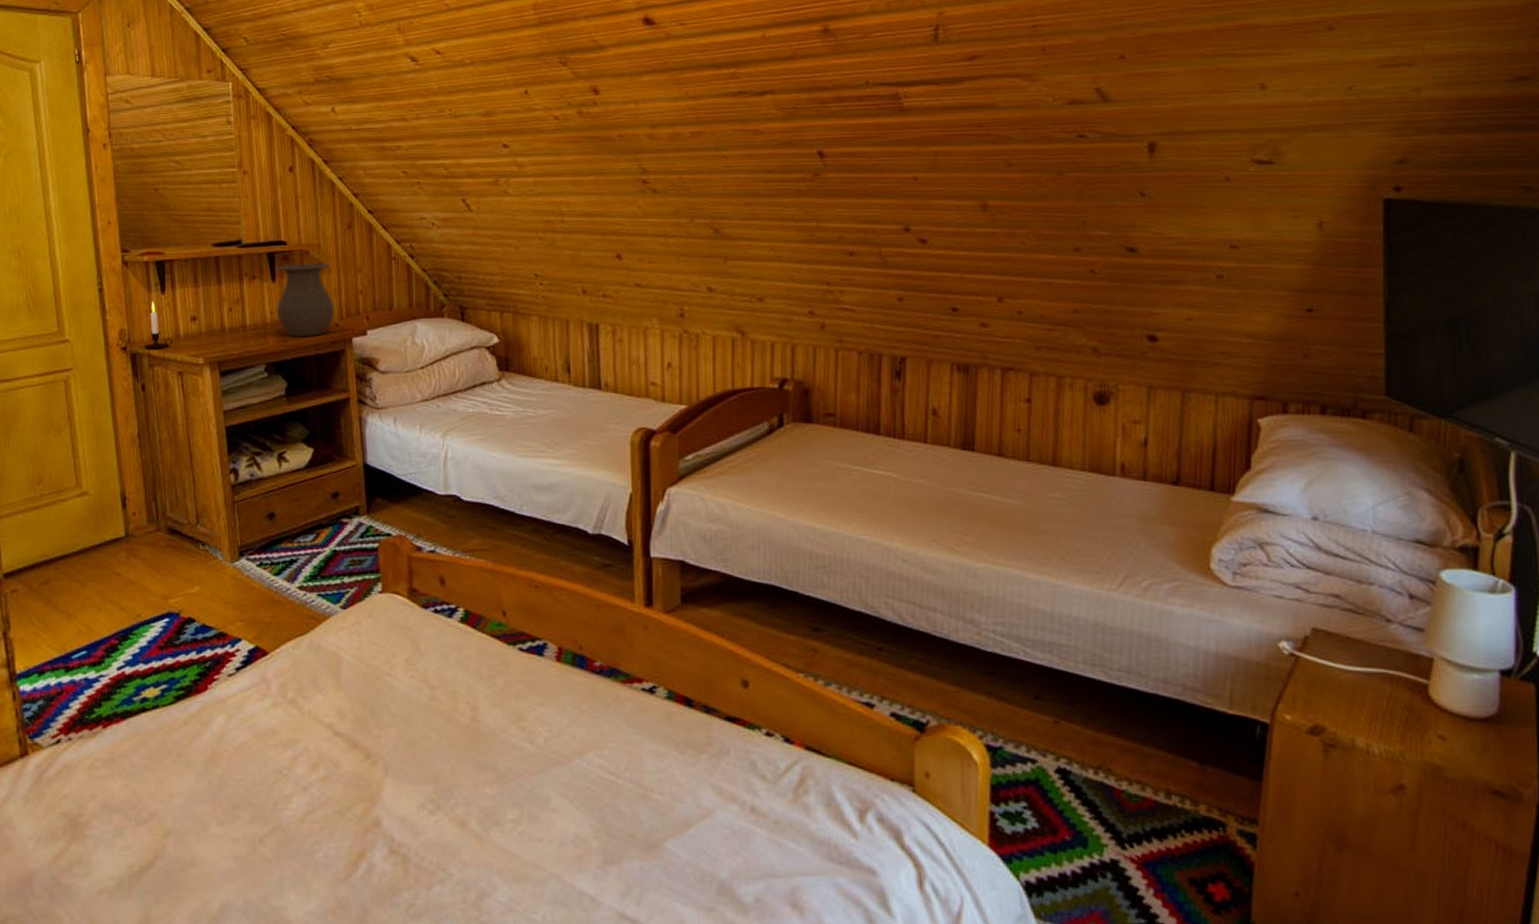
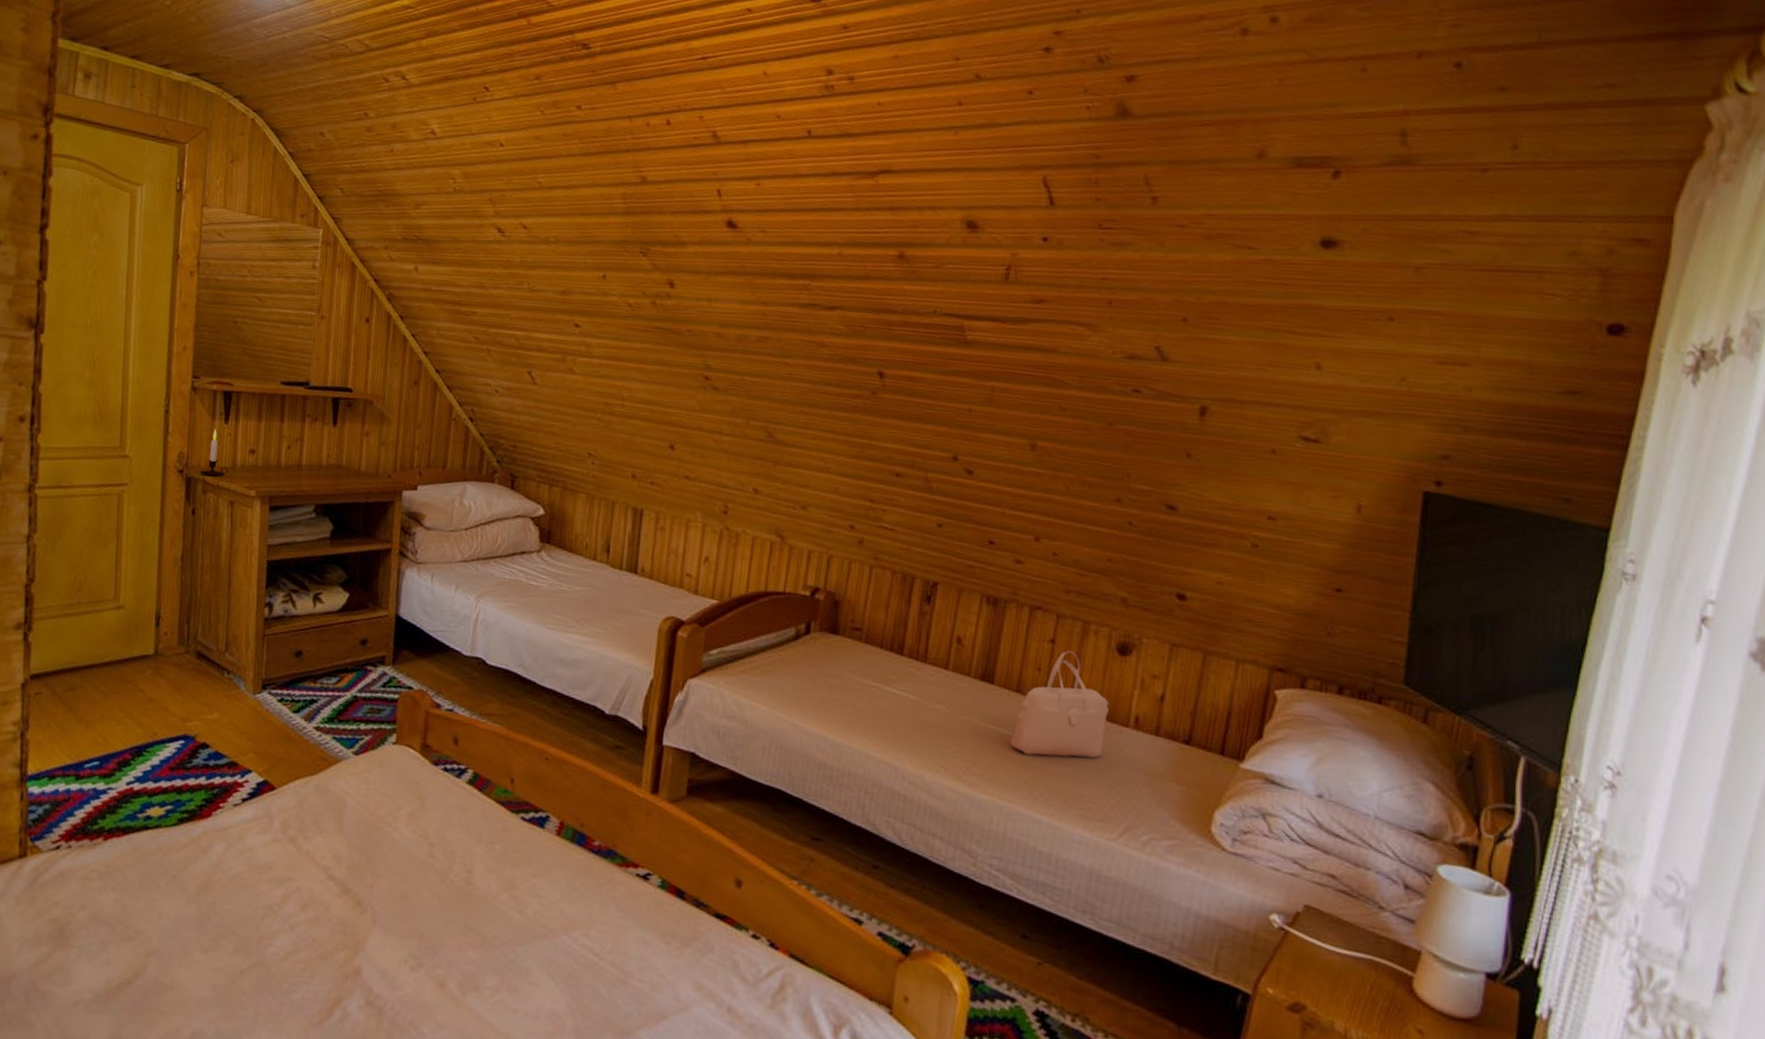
vase: present [274,263,334,337] -> none [332,411,392,484]
handbag: none [998,408,1093,517] -> present [1009,651,1109,758]

